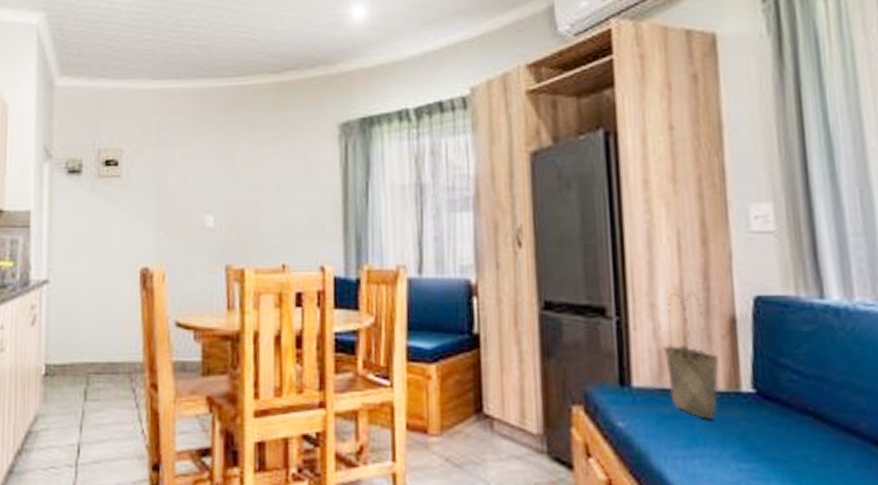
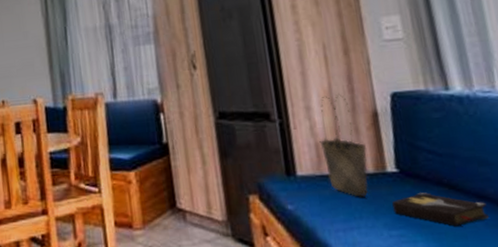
hardback book: none [744,420,859,465] -> present [392,192,489,226]

